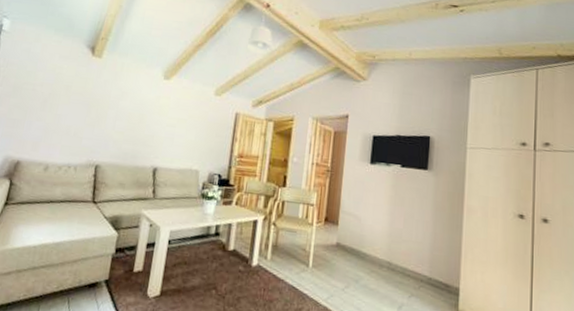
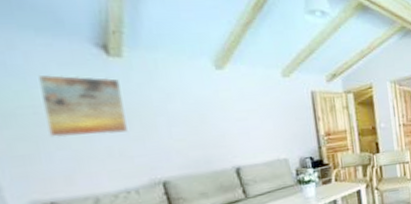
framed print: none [35,62,94,117] -> present [38,74,128,138]

